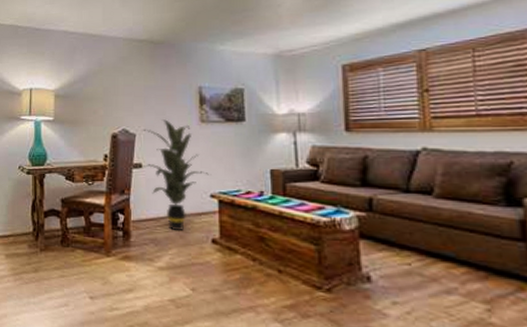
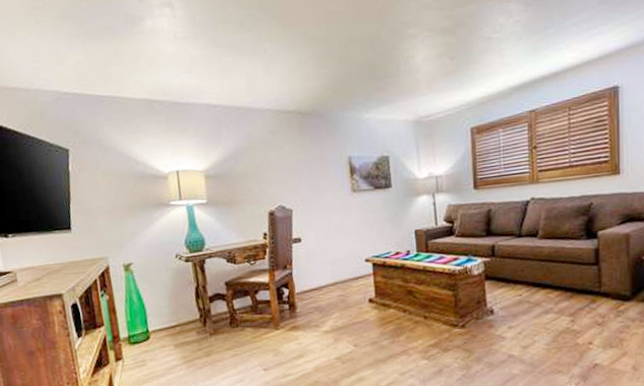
indoor plant: present [142,119,212,230] -> none [299,192,365,296]

